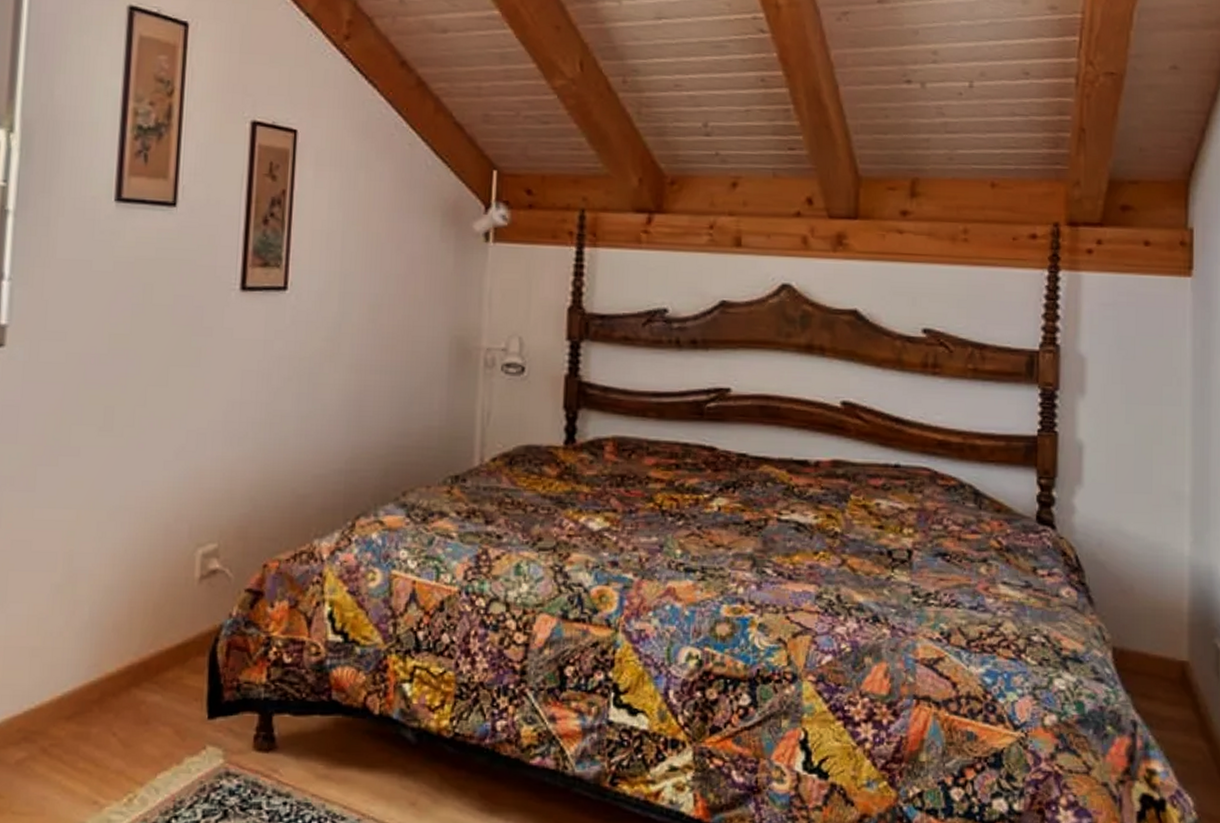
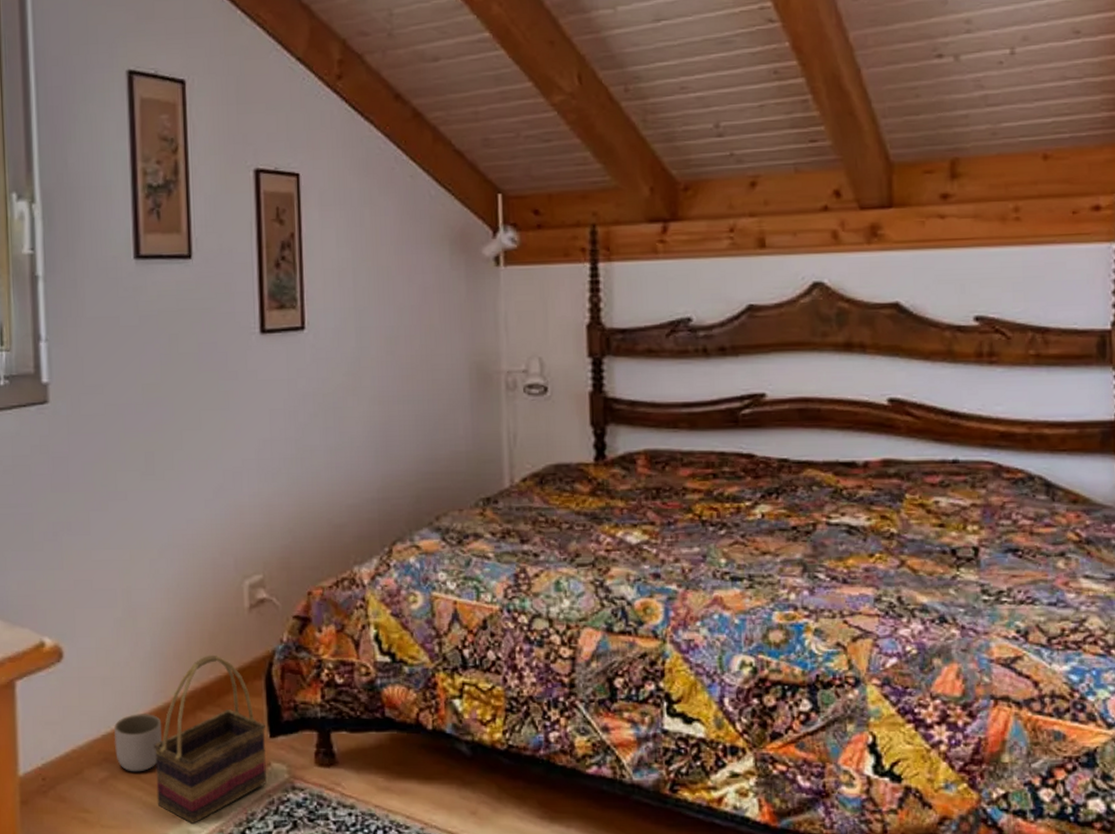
planter: none [37,689,92,754] -> present [113,714,162,772]
basket: none [77,627,204,811] -> present [153,655,267,824]

